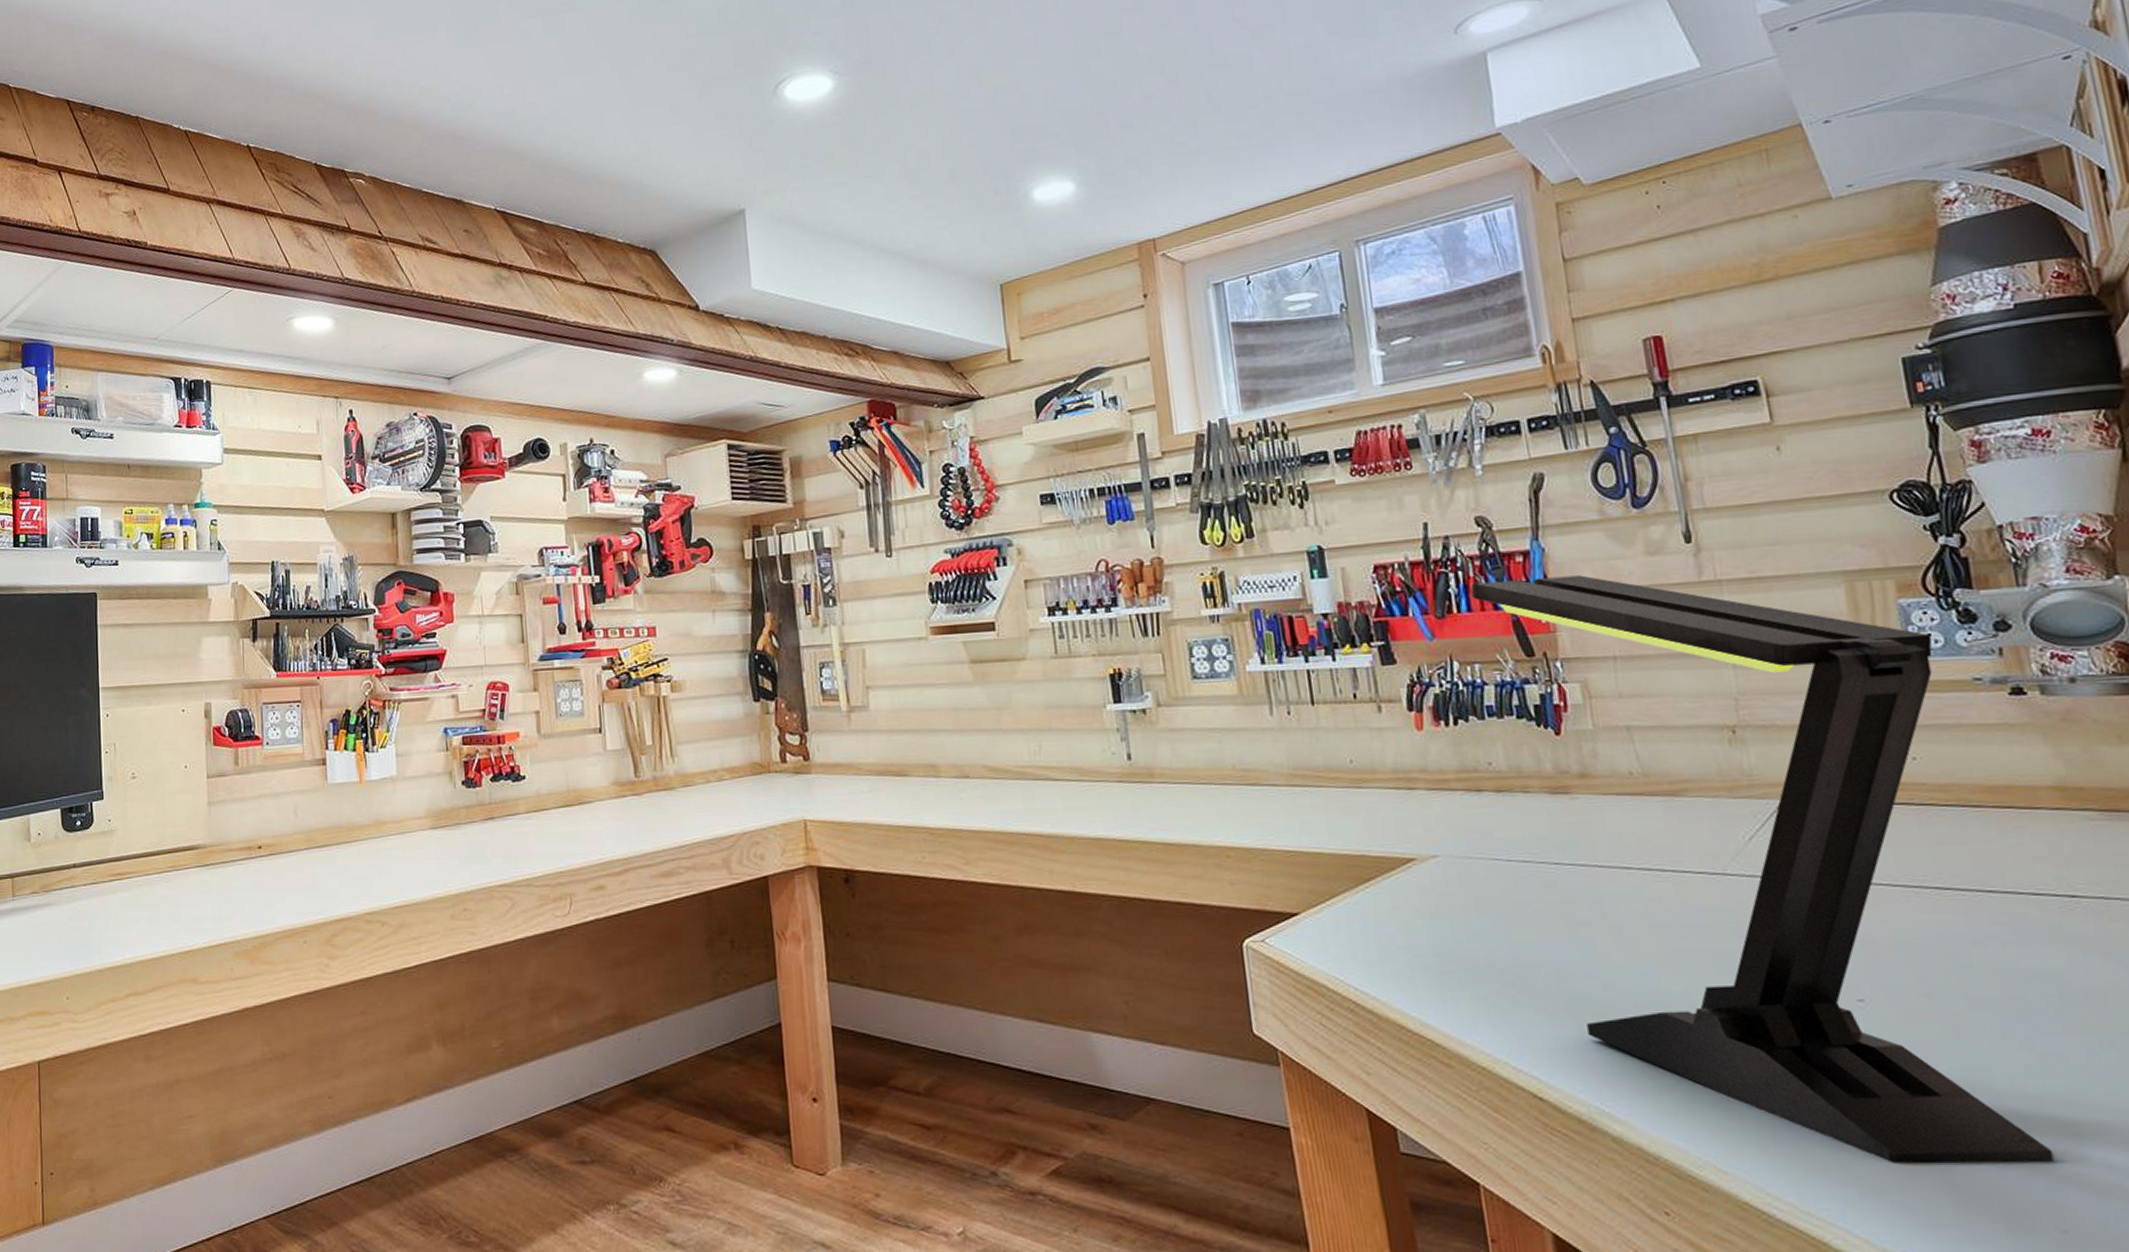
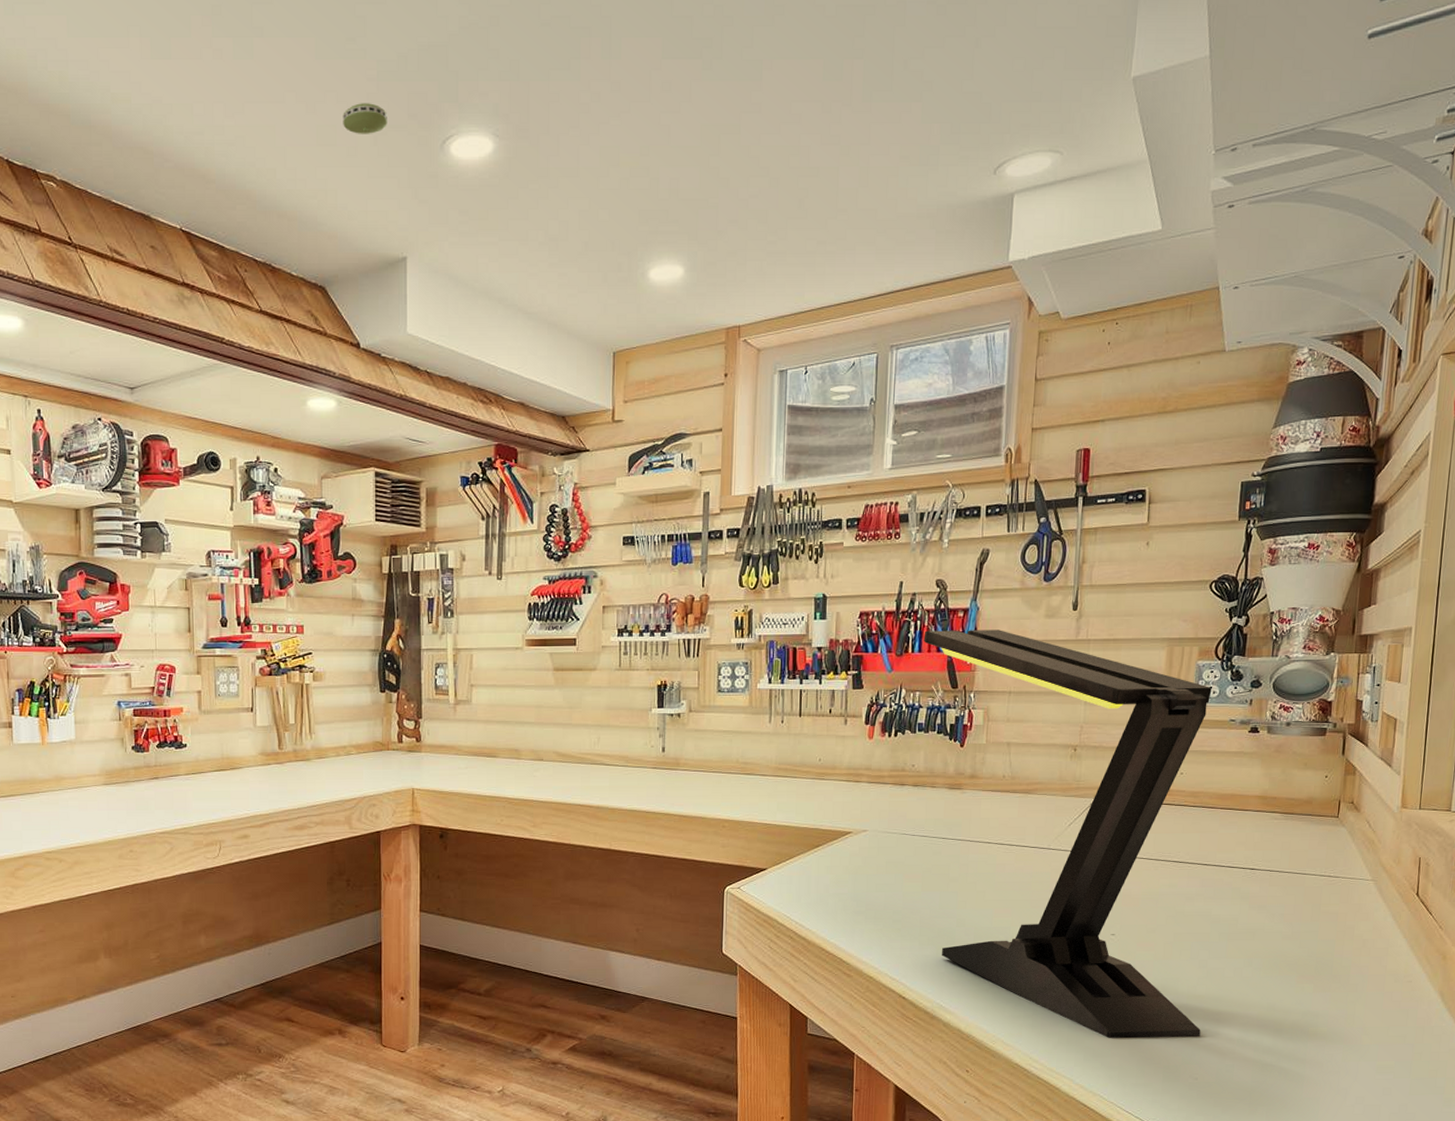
smoke detector: none [662,59,712,92] -> present [343,103,387,134]

